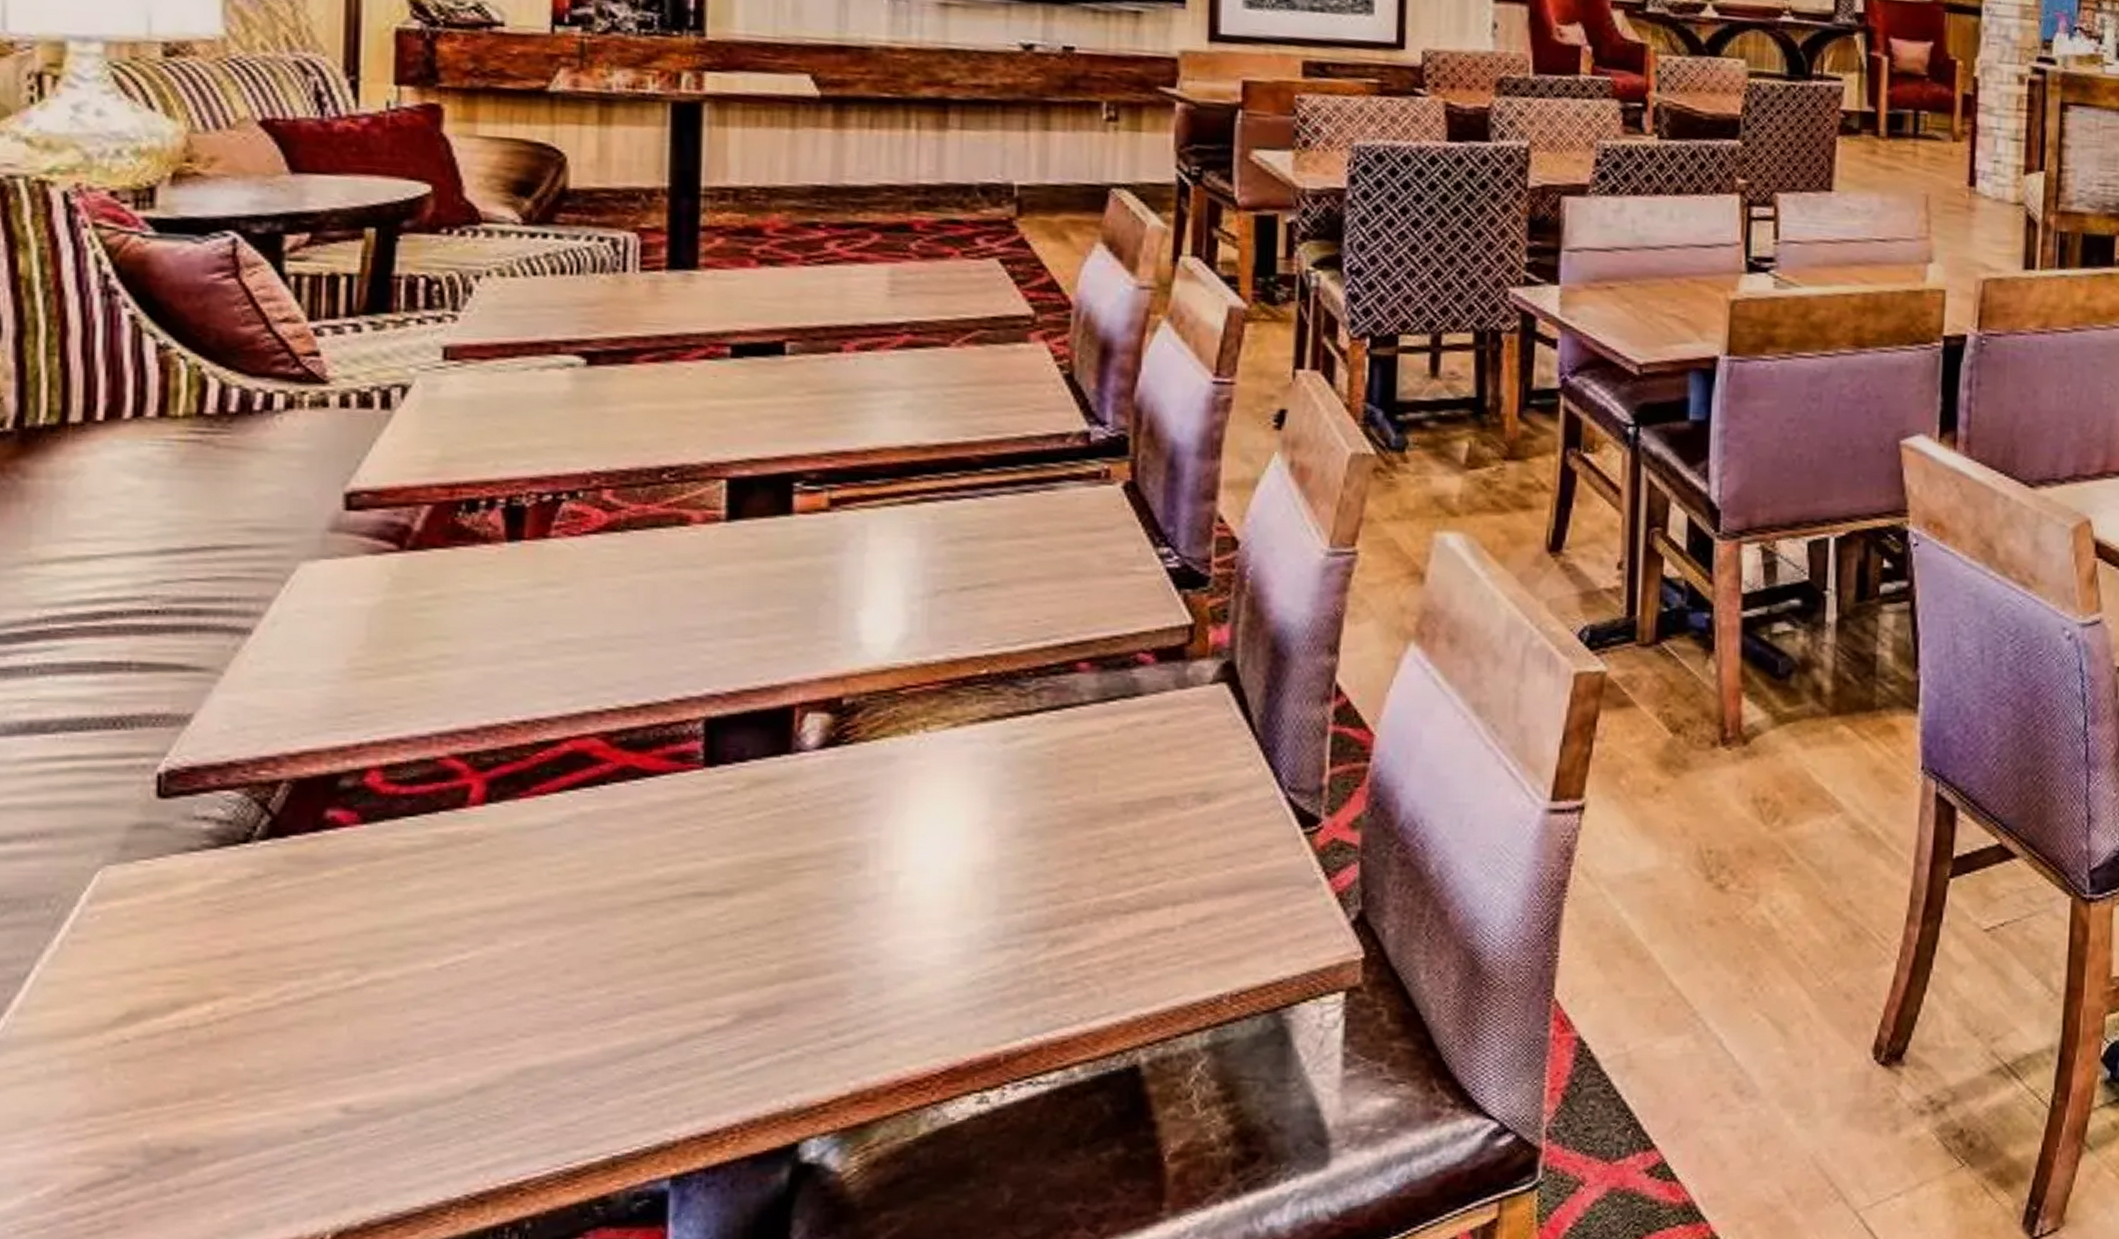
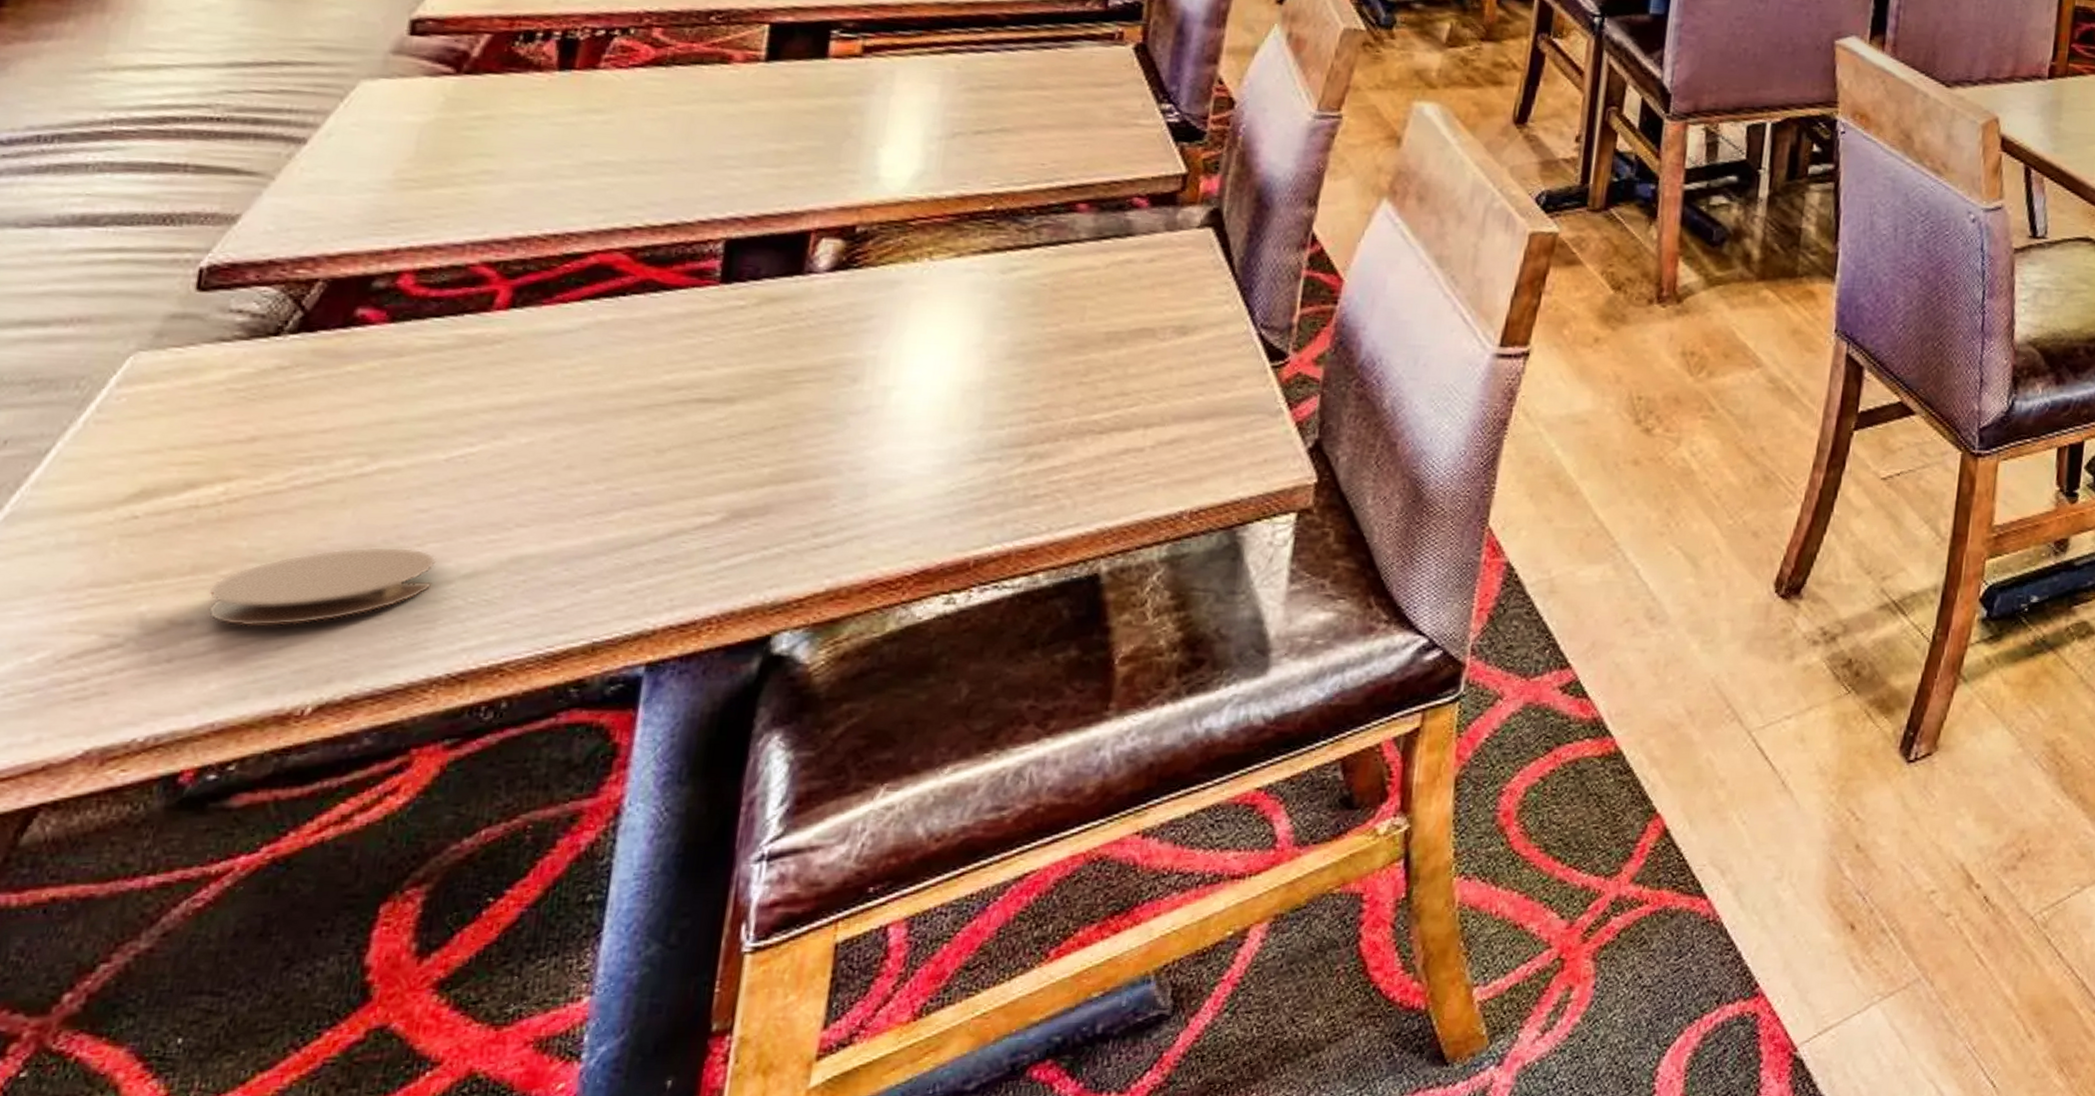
coaster: none [210,1062,440,1152] -> present [207,546,436,627]

